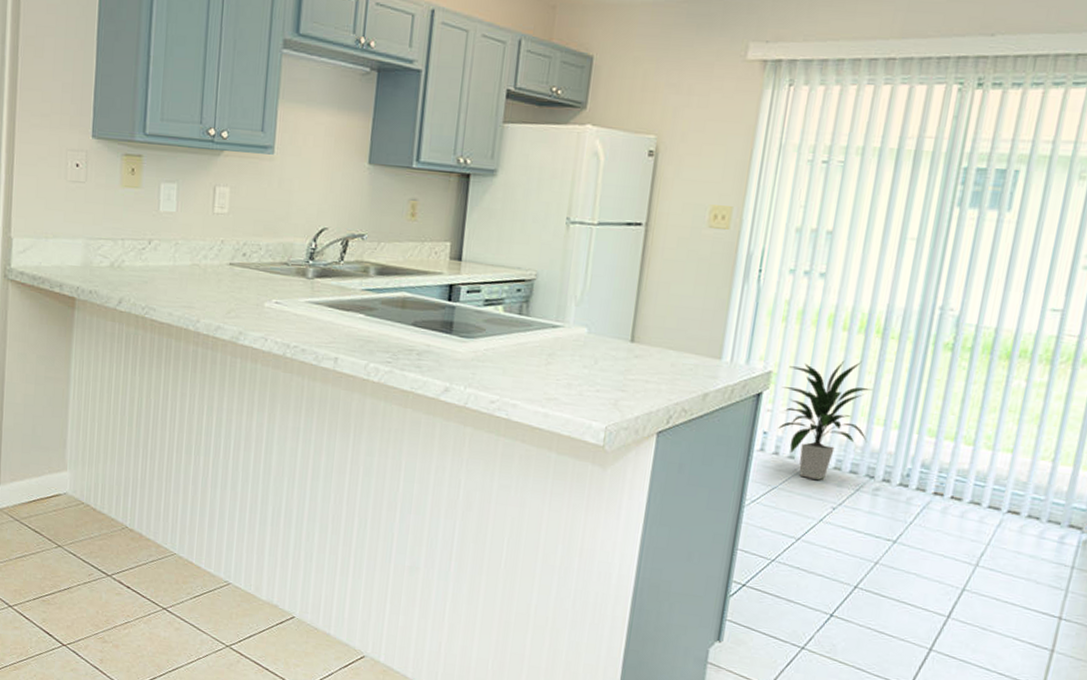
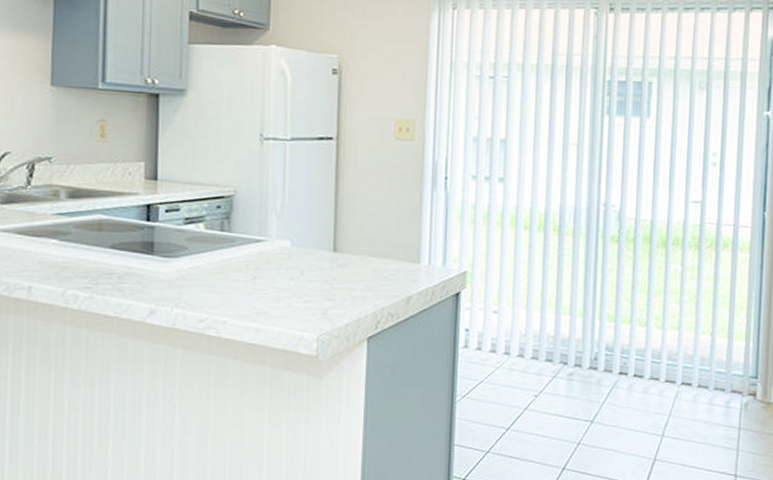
indoor plant: present [778,360,873,480] -> none [477,256,557,370]

